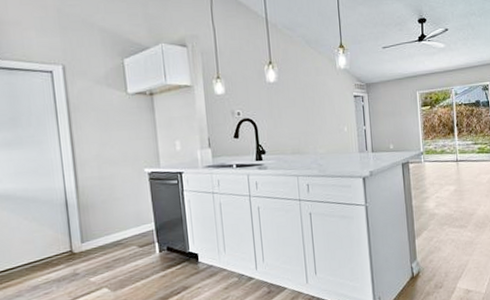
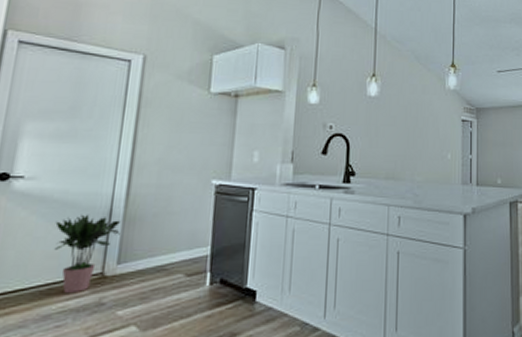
potted plant: none [23,206,78,268] -> present [53,214,120,293]

